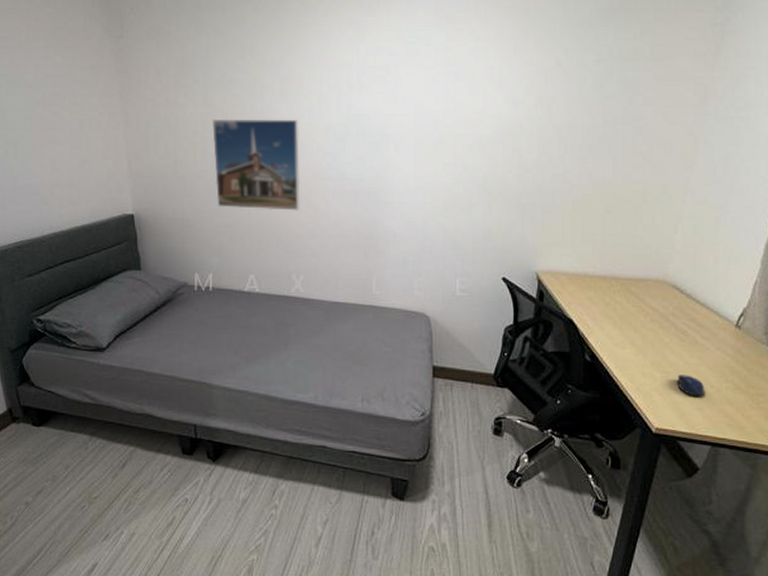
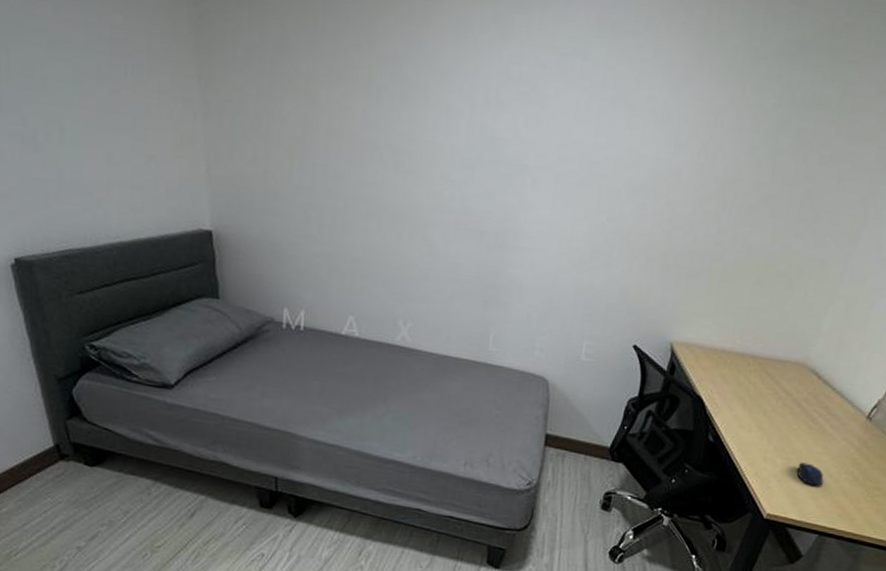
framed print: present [212,118,300,211] -> none [313,122,421,247]

